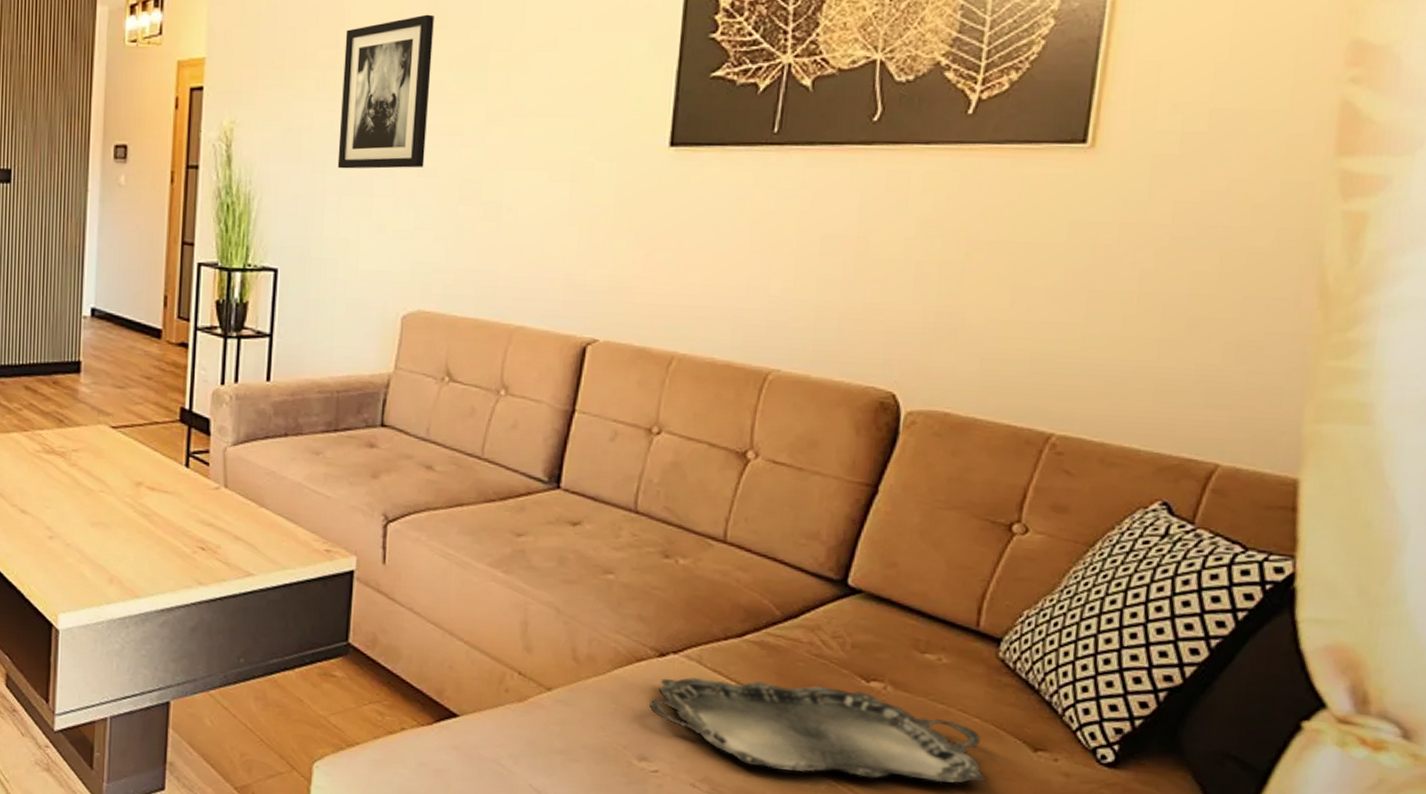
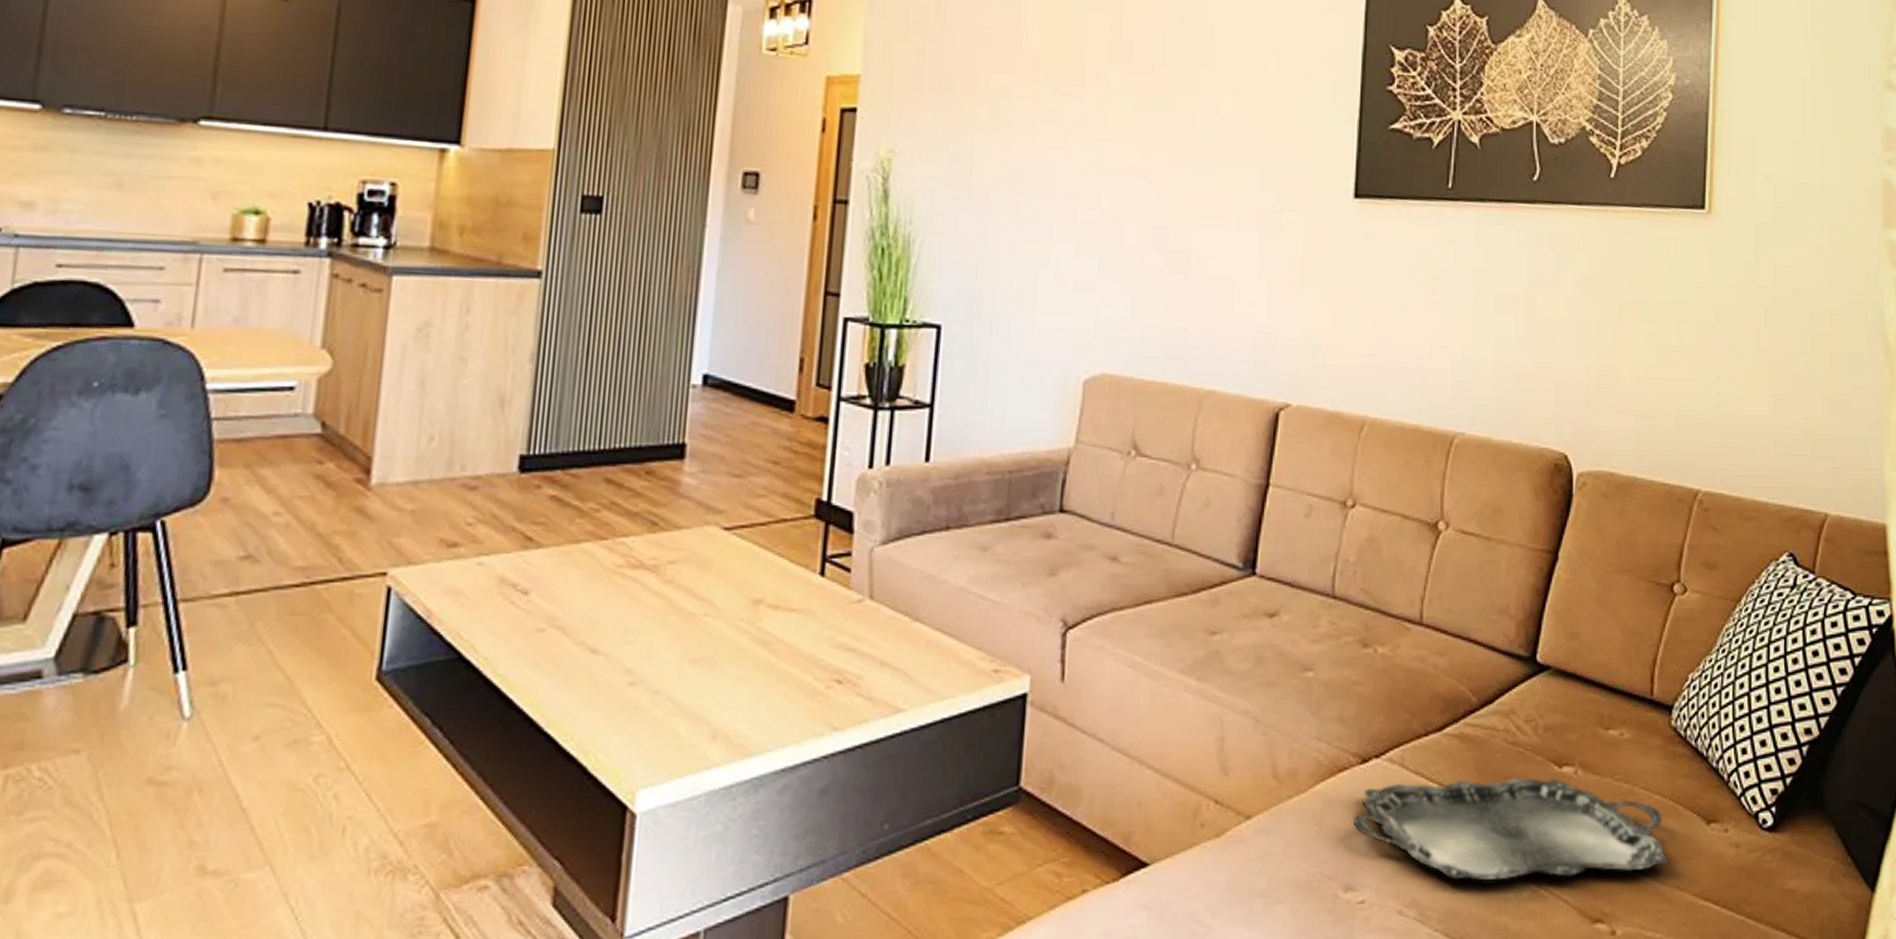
wall art: present [337,14,434,169] -> none [1012,45,1118,212]

